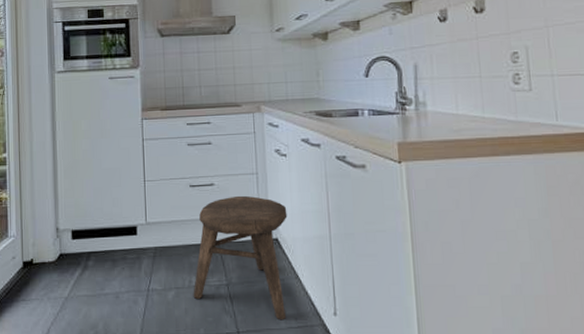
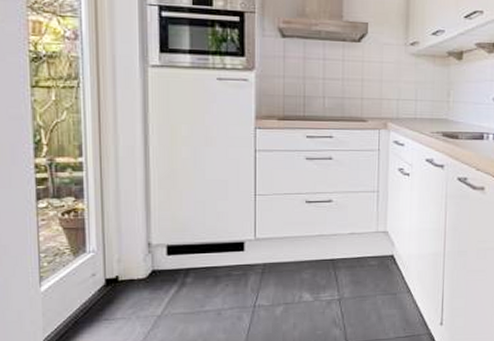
stool: present [193,195,287,321] -> none [303,213,405,331]

